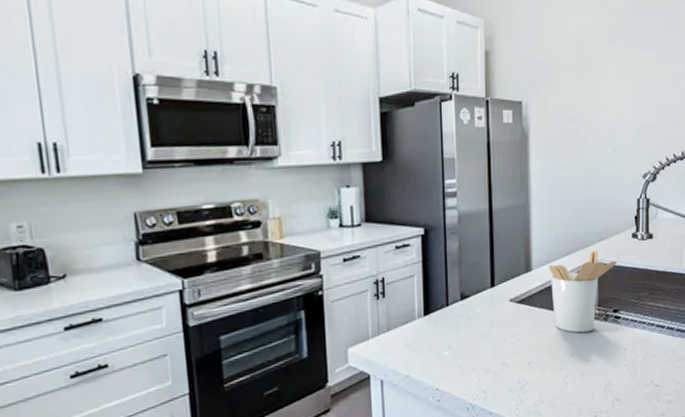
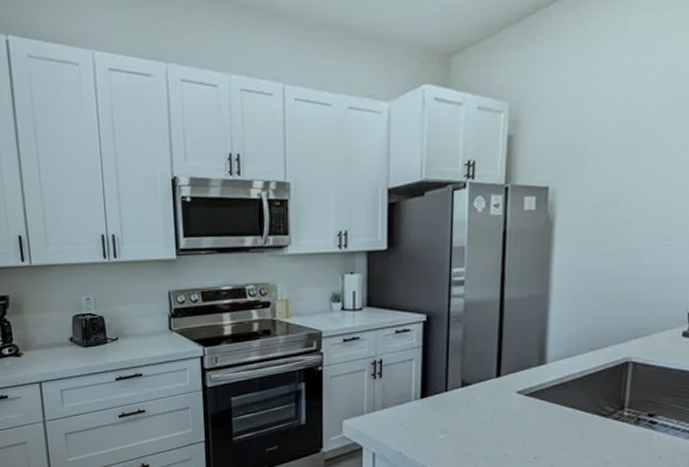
utensil holder: present [548,249,617,333] -> none [567,347,658,434]

